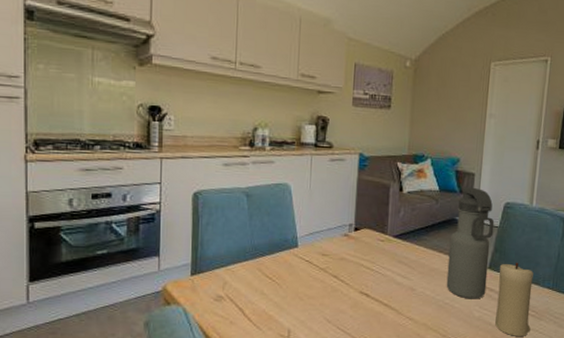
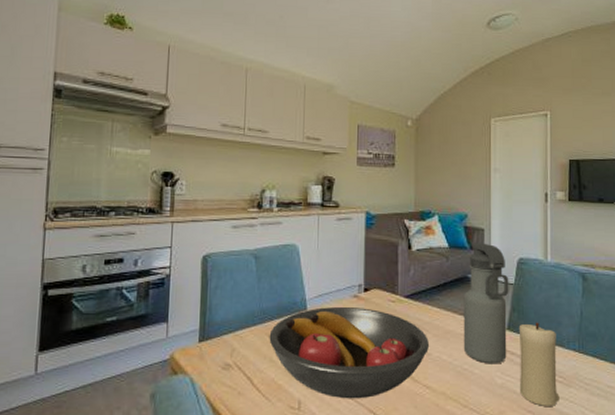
fruit bowl: none [260,244,414,329] -> present [269,306,429,399]

